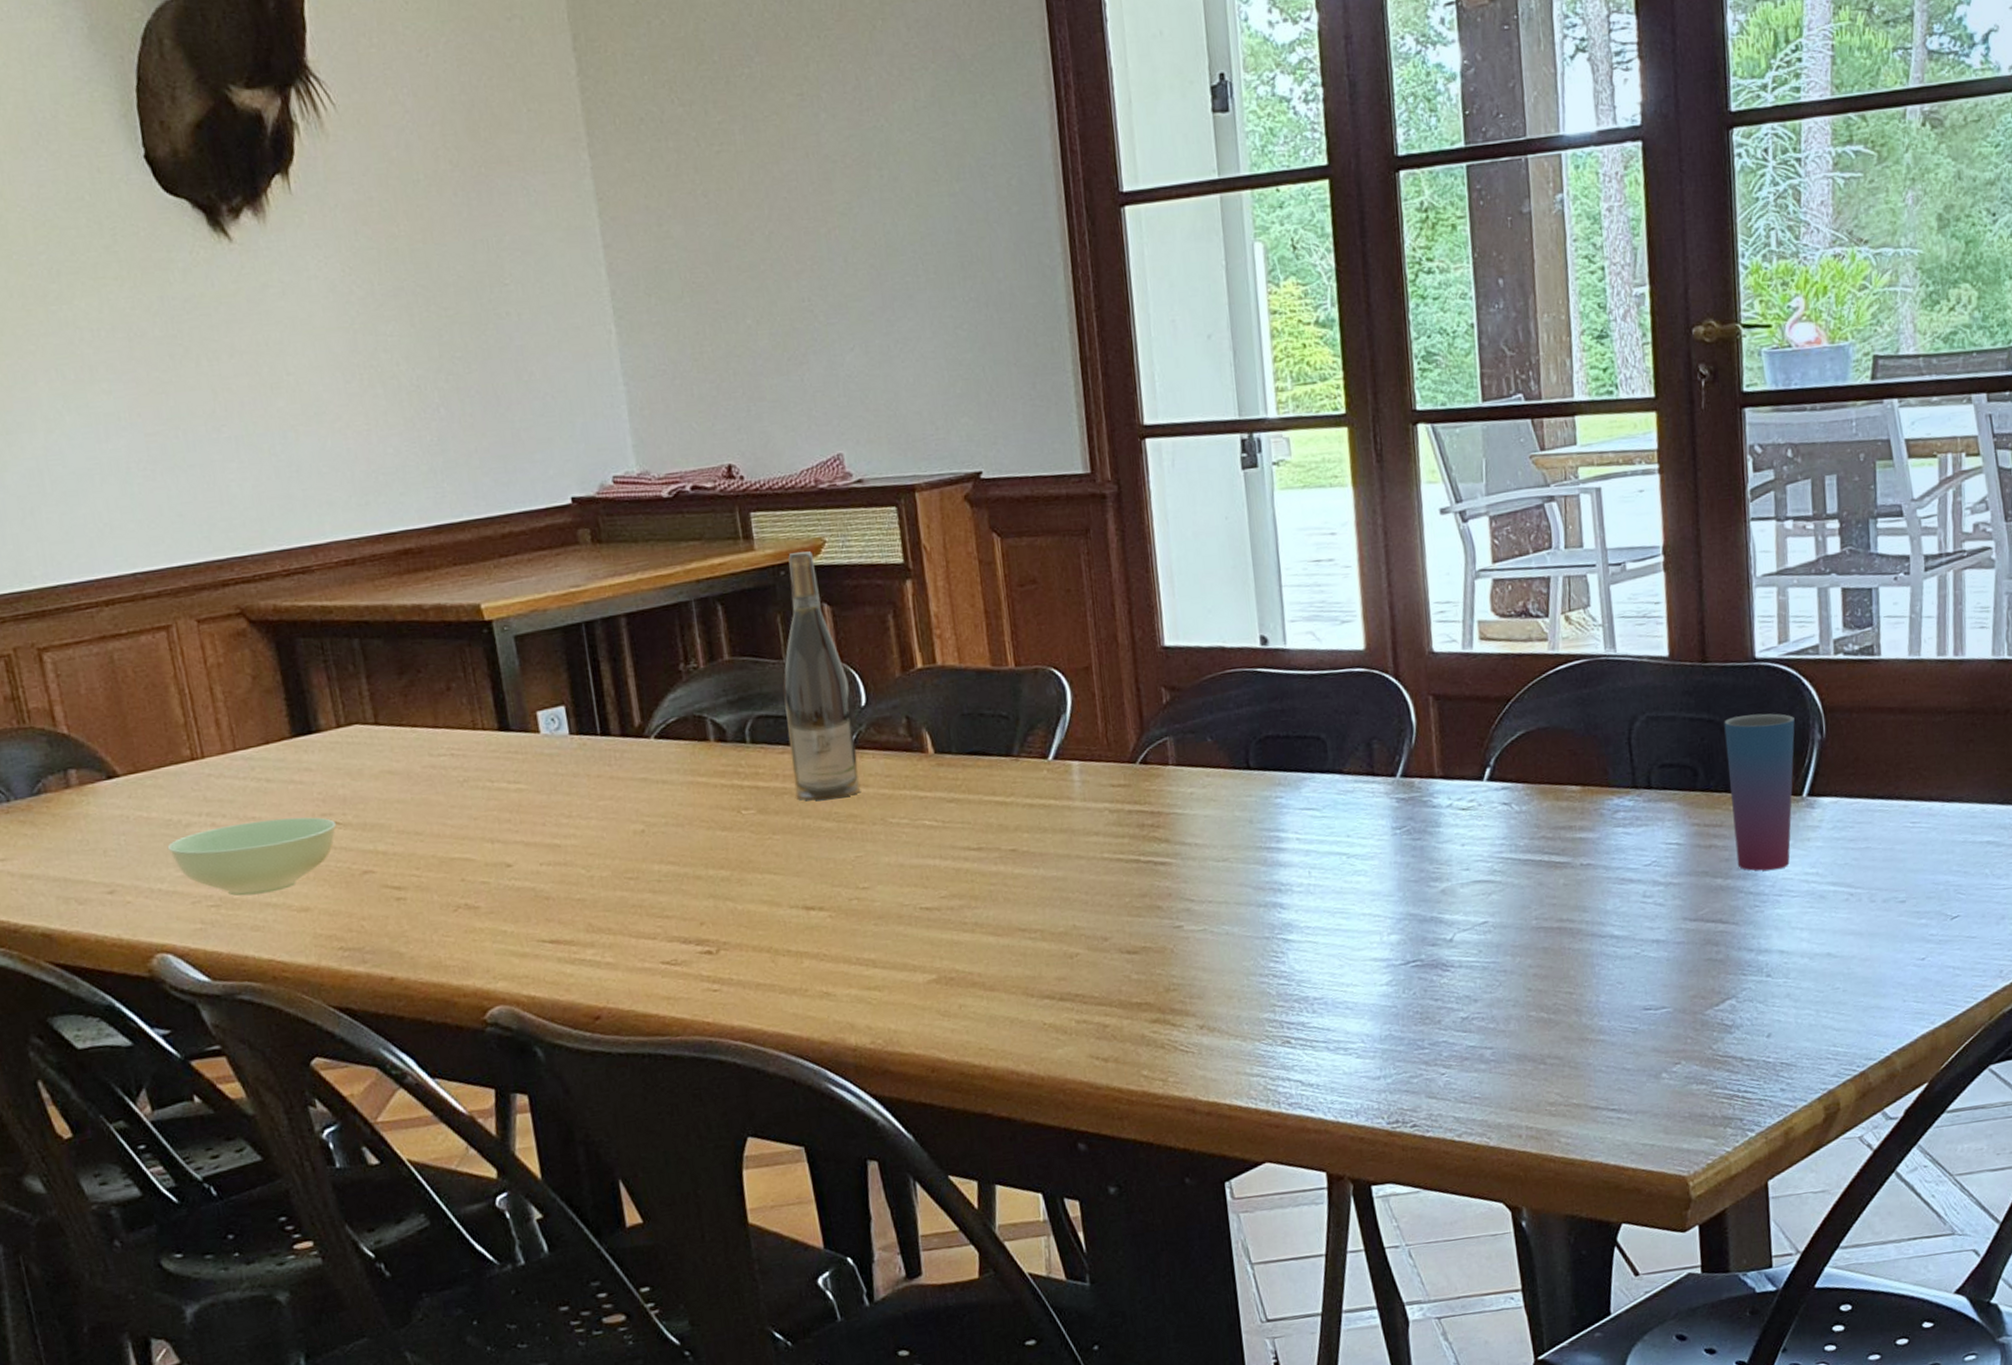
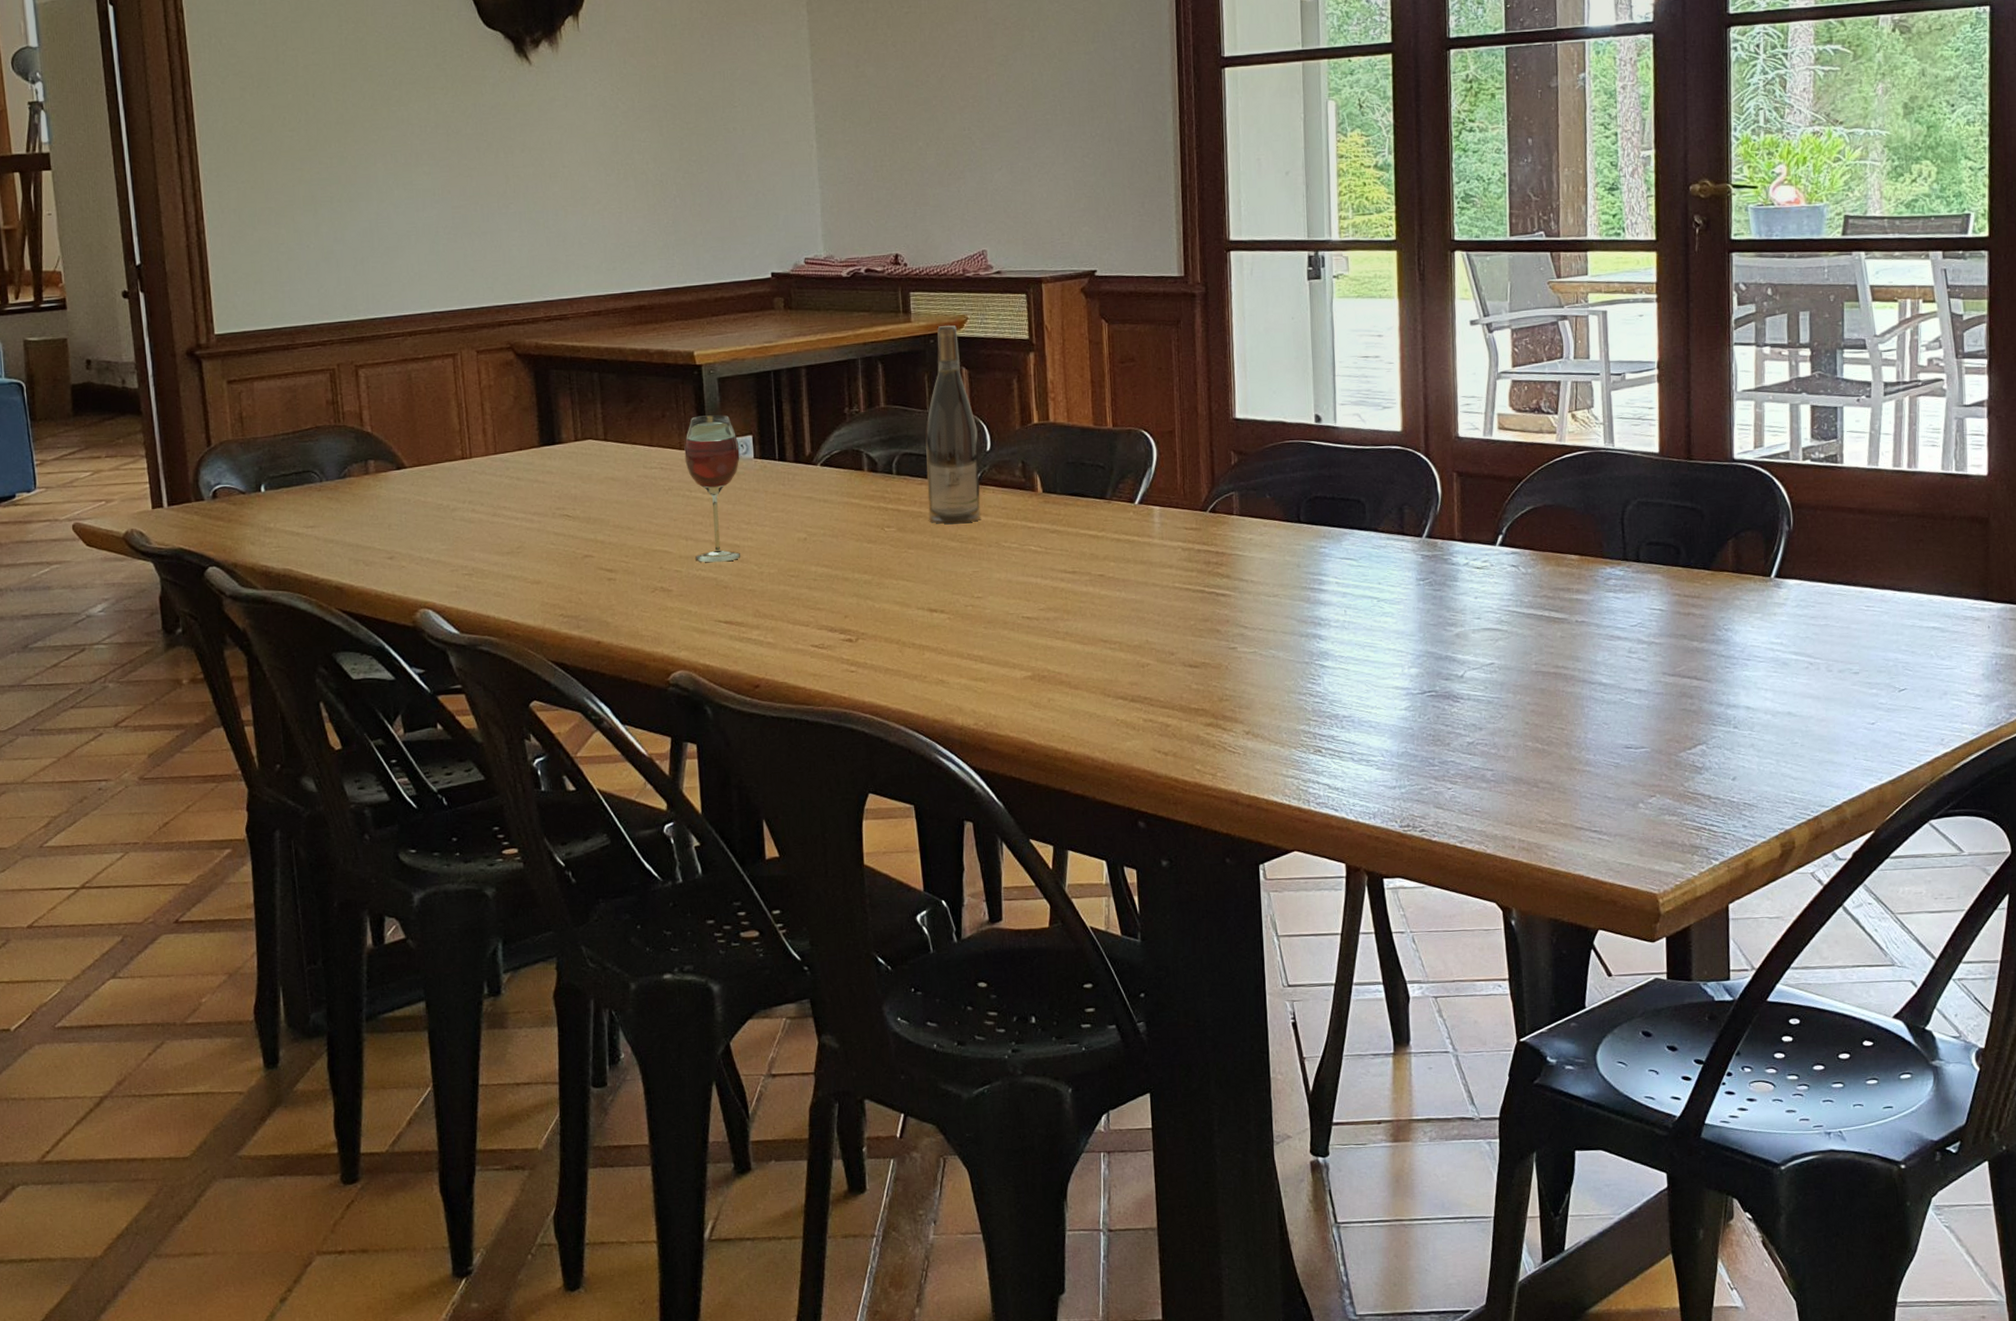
bowl: present [167,817,337,896] -> none [437,509,568,568]
wineglass: none [478,682,564,870] -> present [684,415,741,563]
cup: present [1724,713,1795,871] -> none [1704,505,1766,638]

